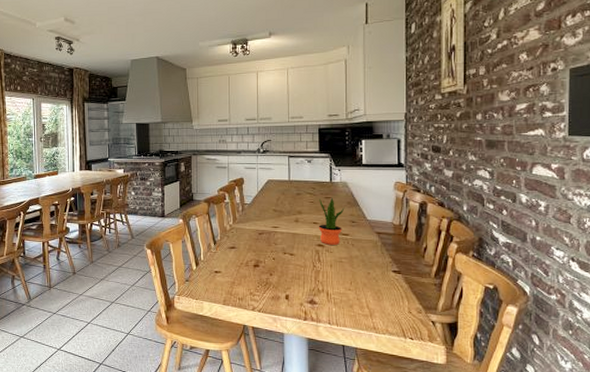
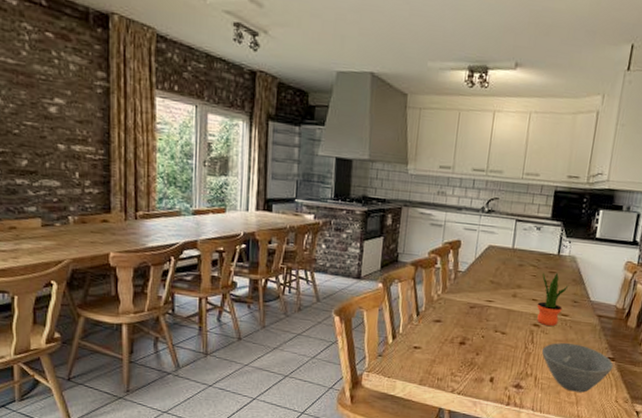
bowl: none [330,259,400,305] -> present [542,342,614,393]

